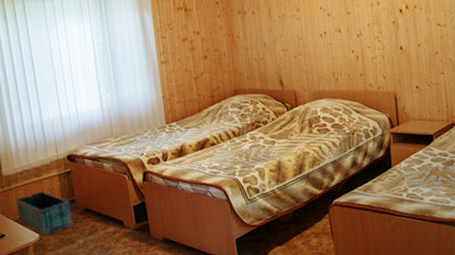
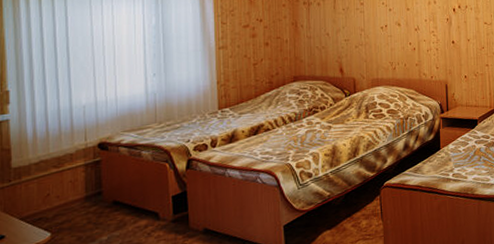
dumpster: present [15,191,72,235] -> none [25,183,96,233]

